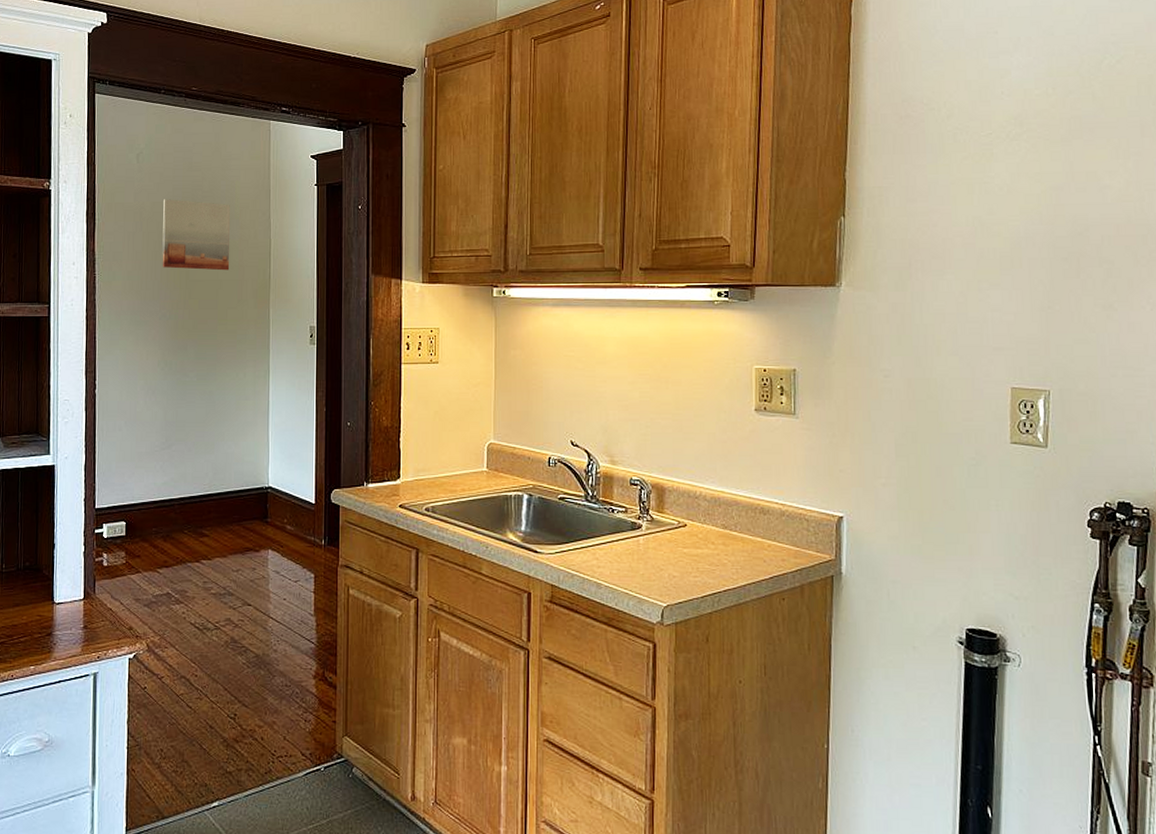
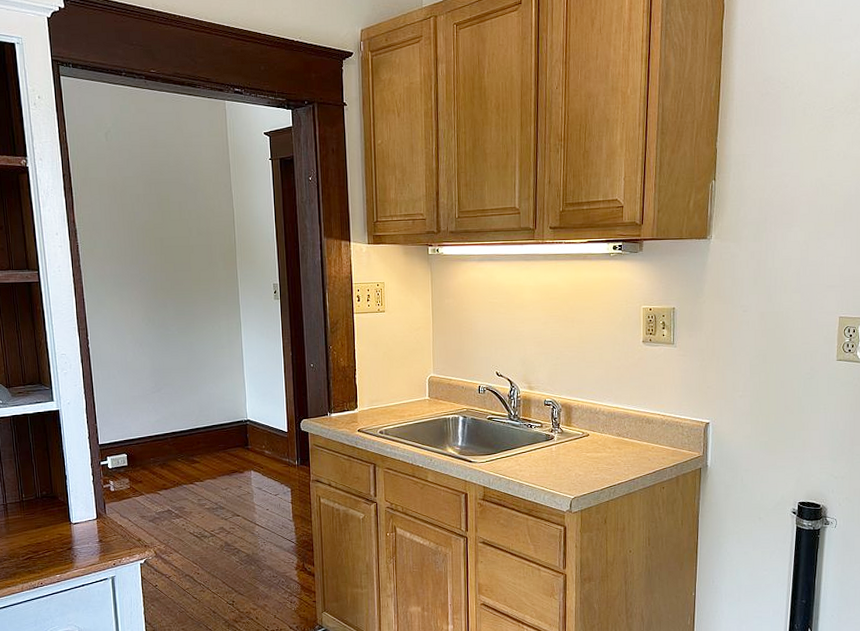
wall art: present [162,199,230,271] -> none [134,174,199,237]

